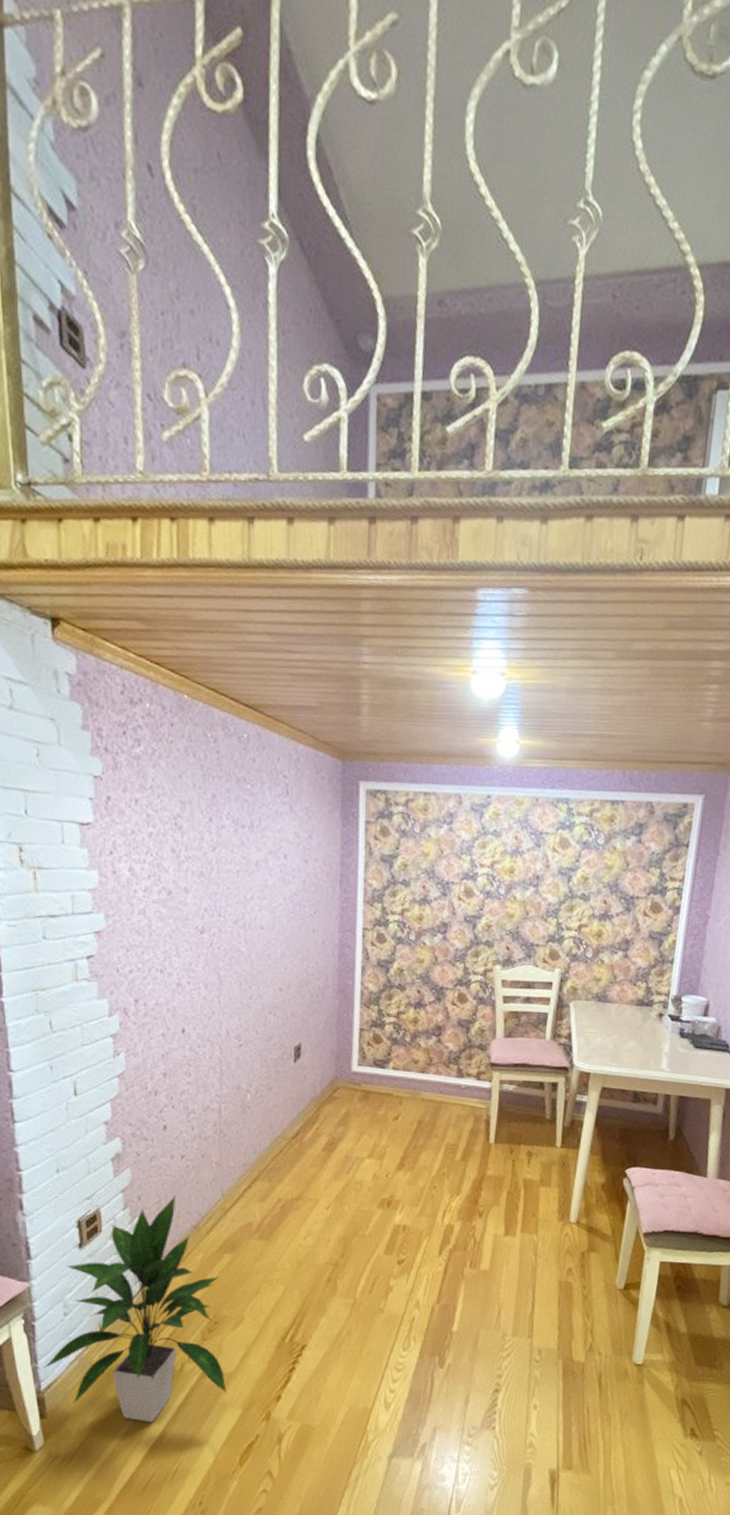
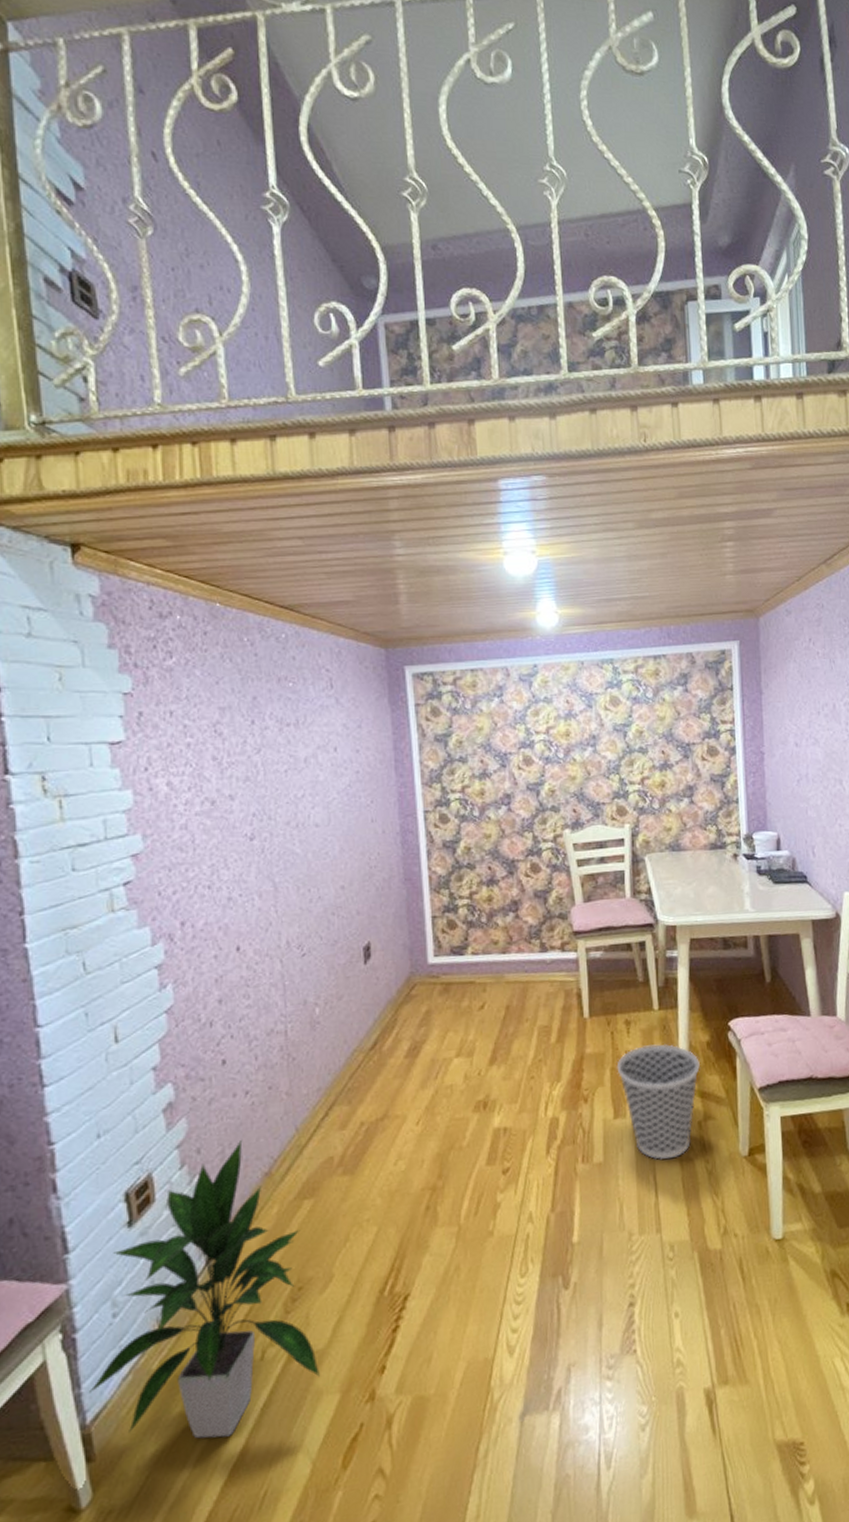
wastebasket: none [513,1177,592,1278] -> present [616,1043,700,1160]

